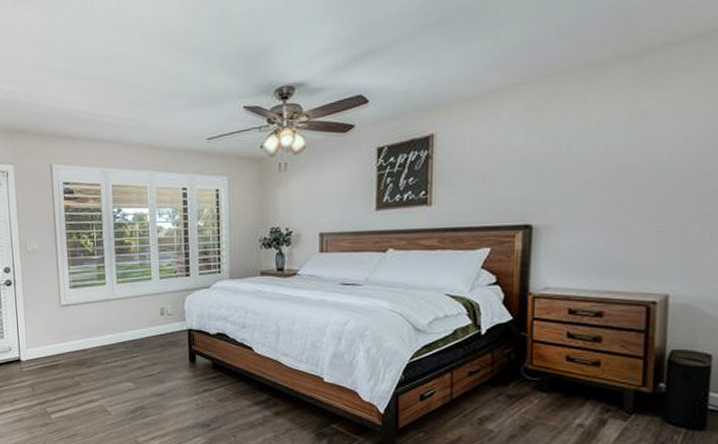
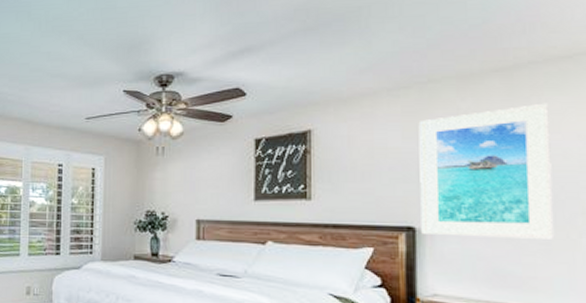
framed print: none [538,87,678,231] -> present [418,103,555,239]

